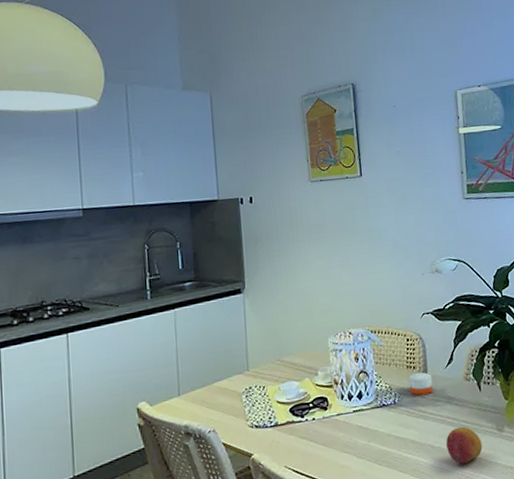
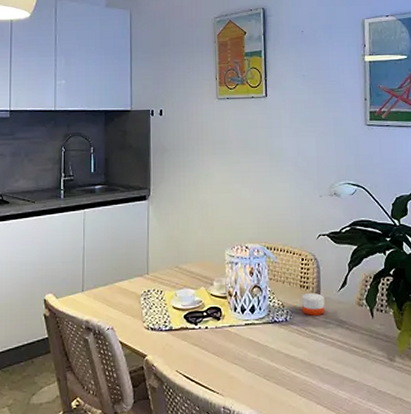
fruit: present [446,426,483,464] -> none [335,351,372,389]

